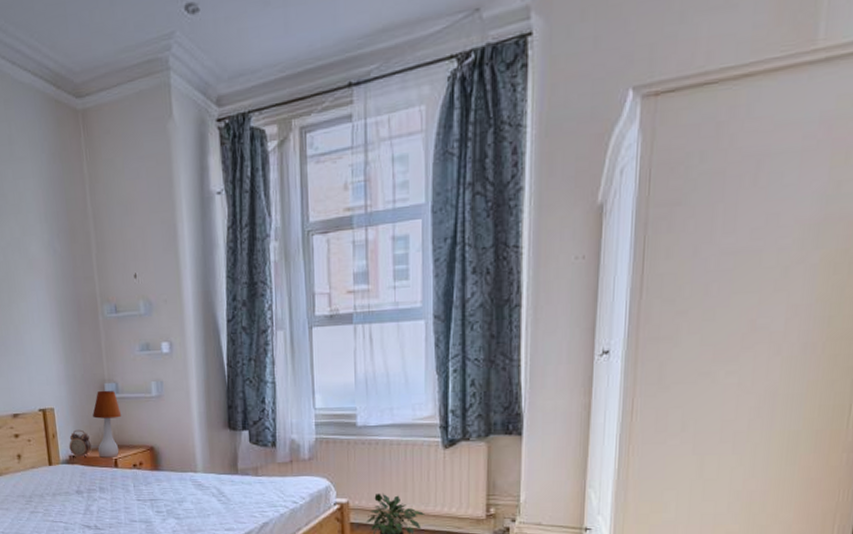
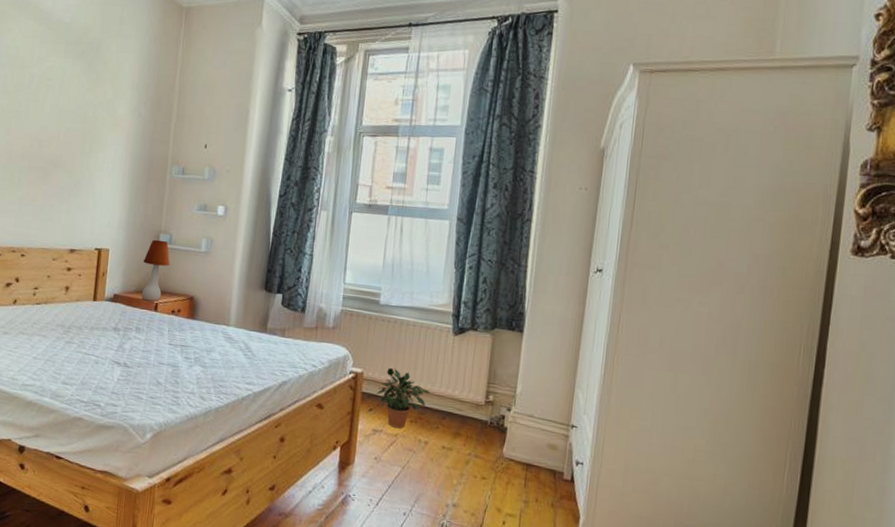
alarm clock: present [69,429,92,458] -> none [115,271,137,298]

